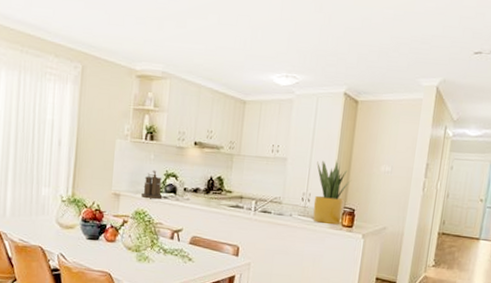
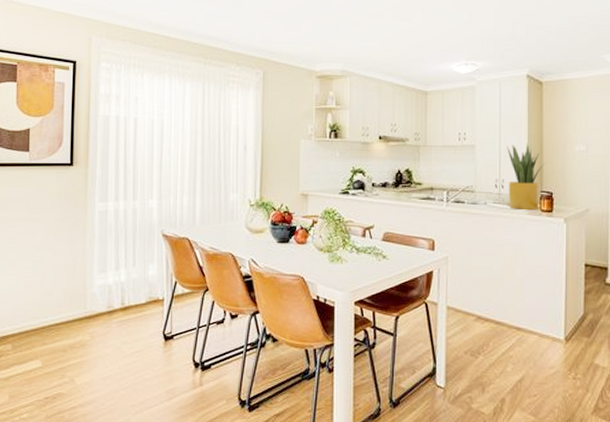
coffee maker: present [141,169,163,200] -> none [329,167,351,197]

